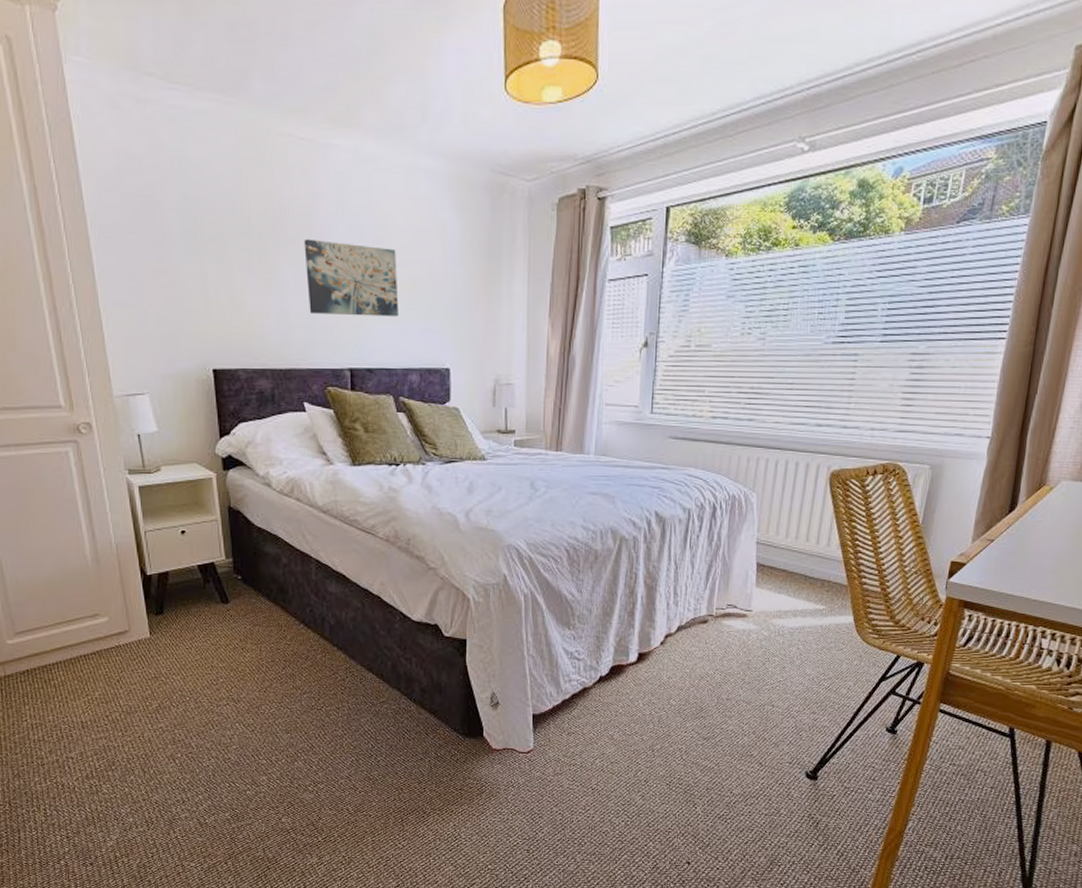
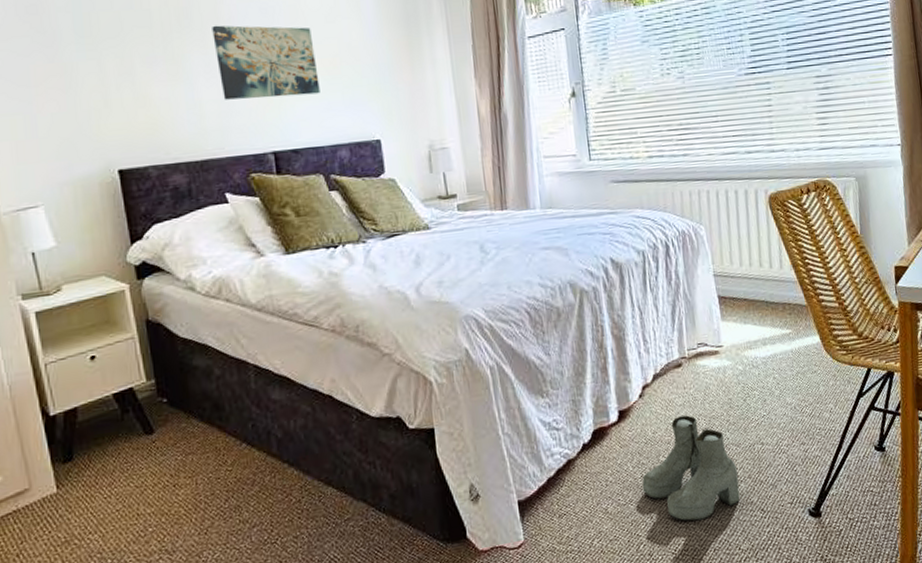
boots: none [649,668,744,761] -> present [642,415,740,521]

